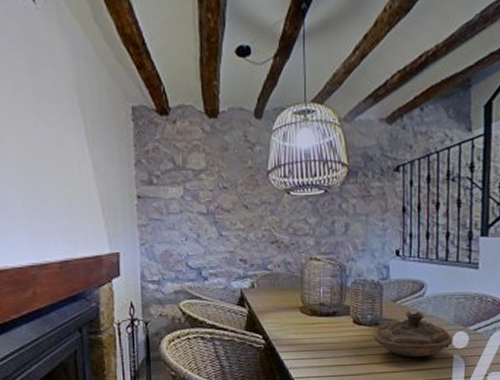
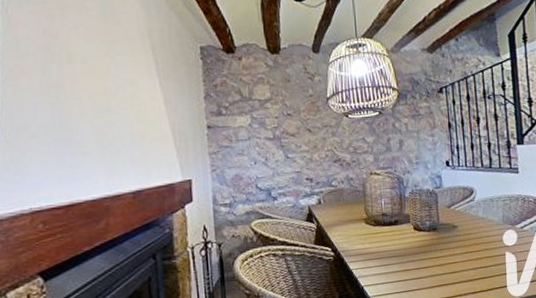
decorative bowl: present [374,311,453,358] -> none [433,215,504,258]

